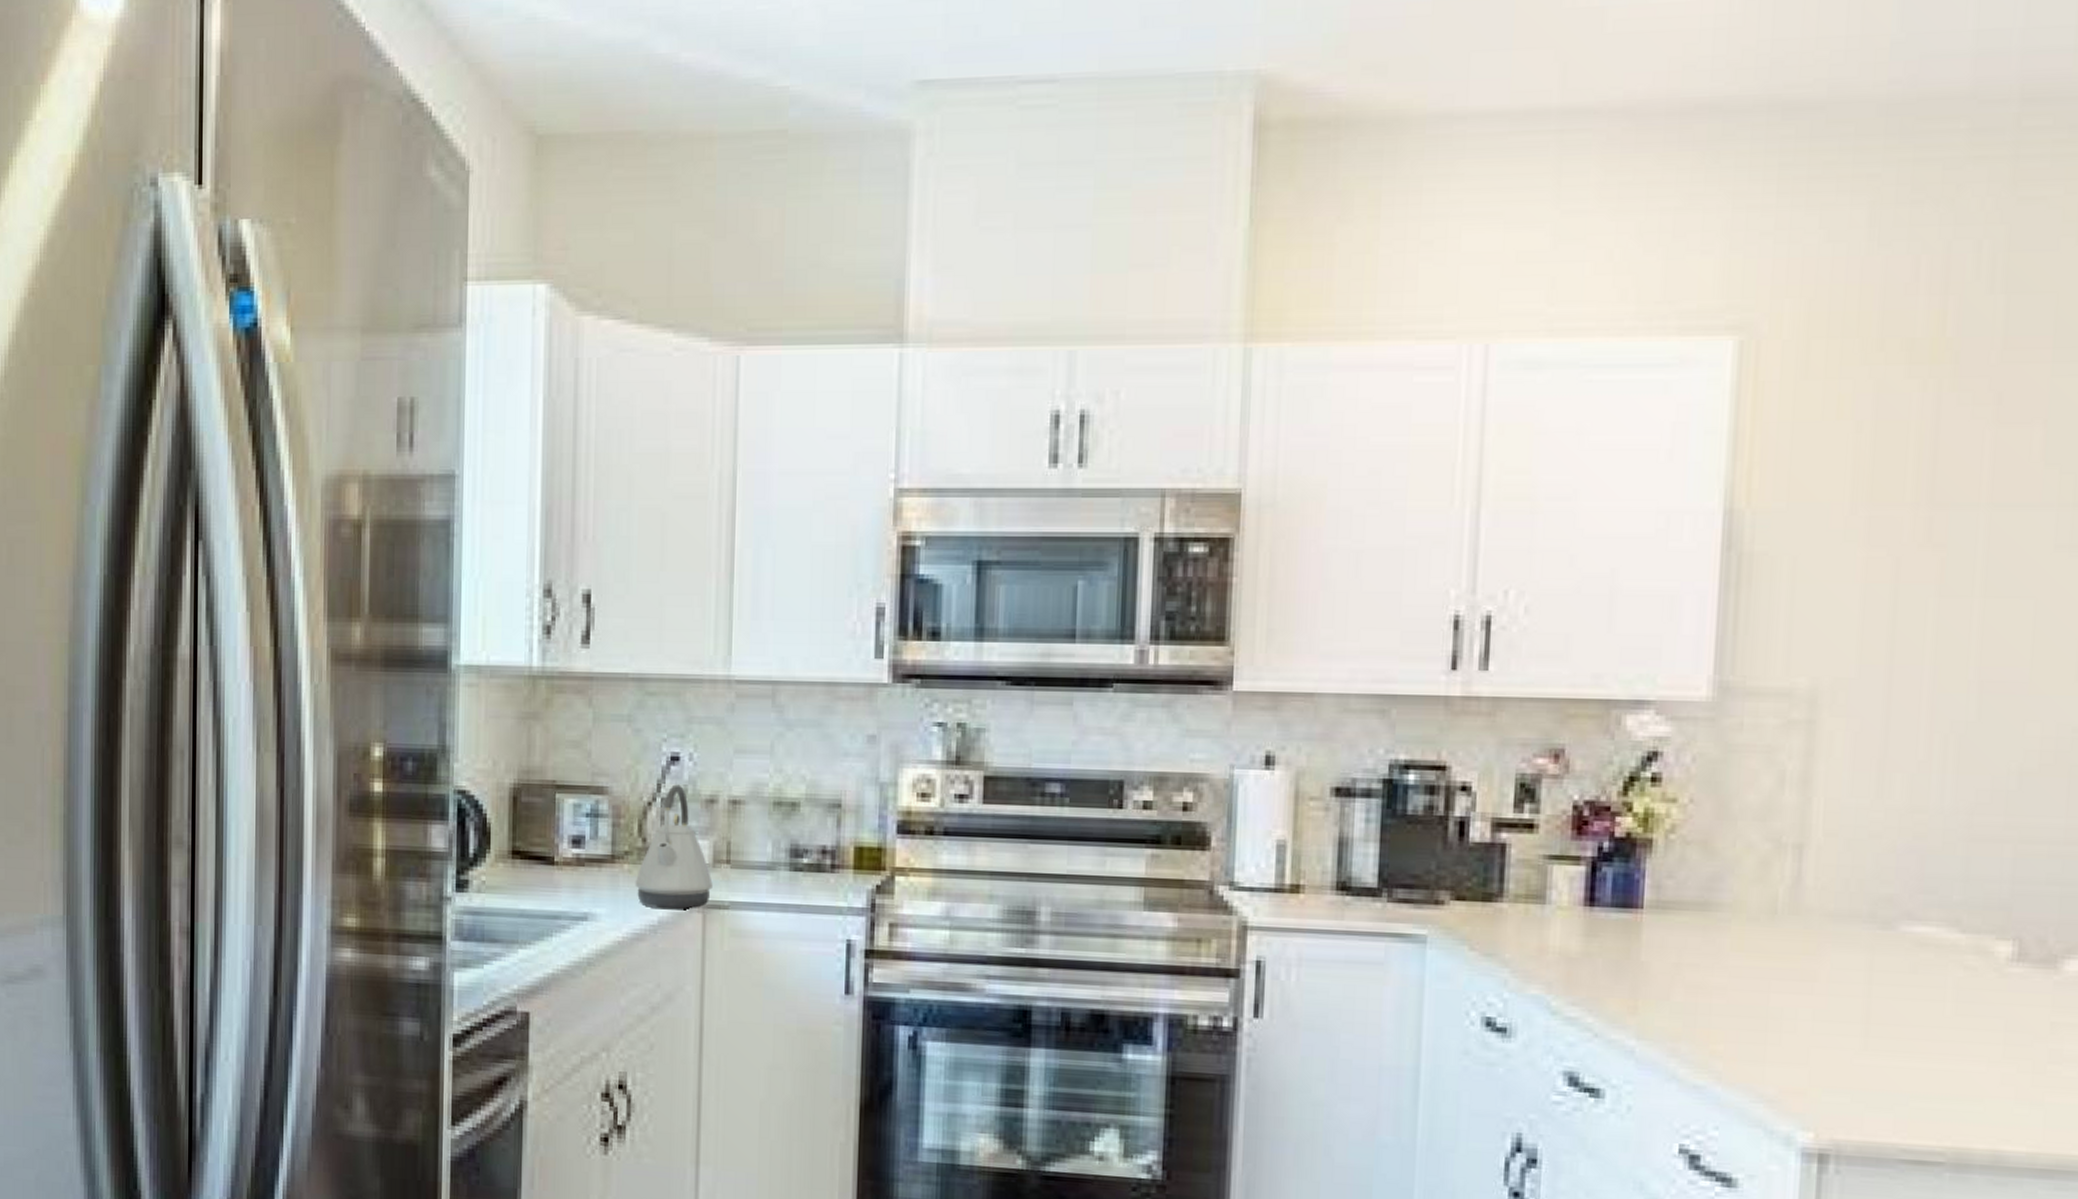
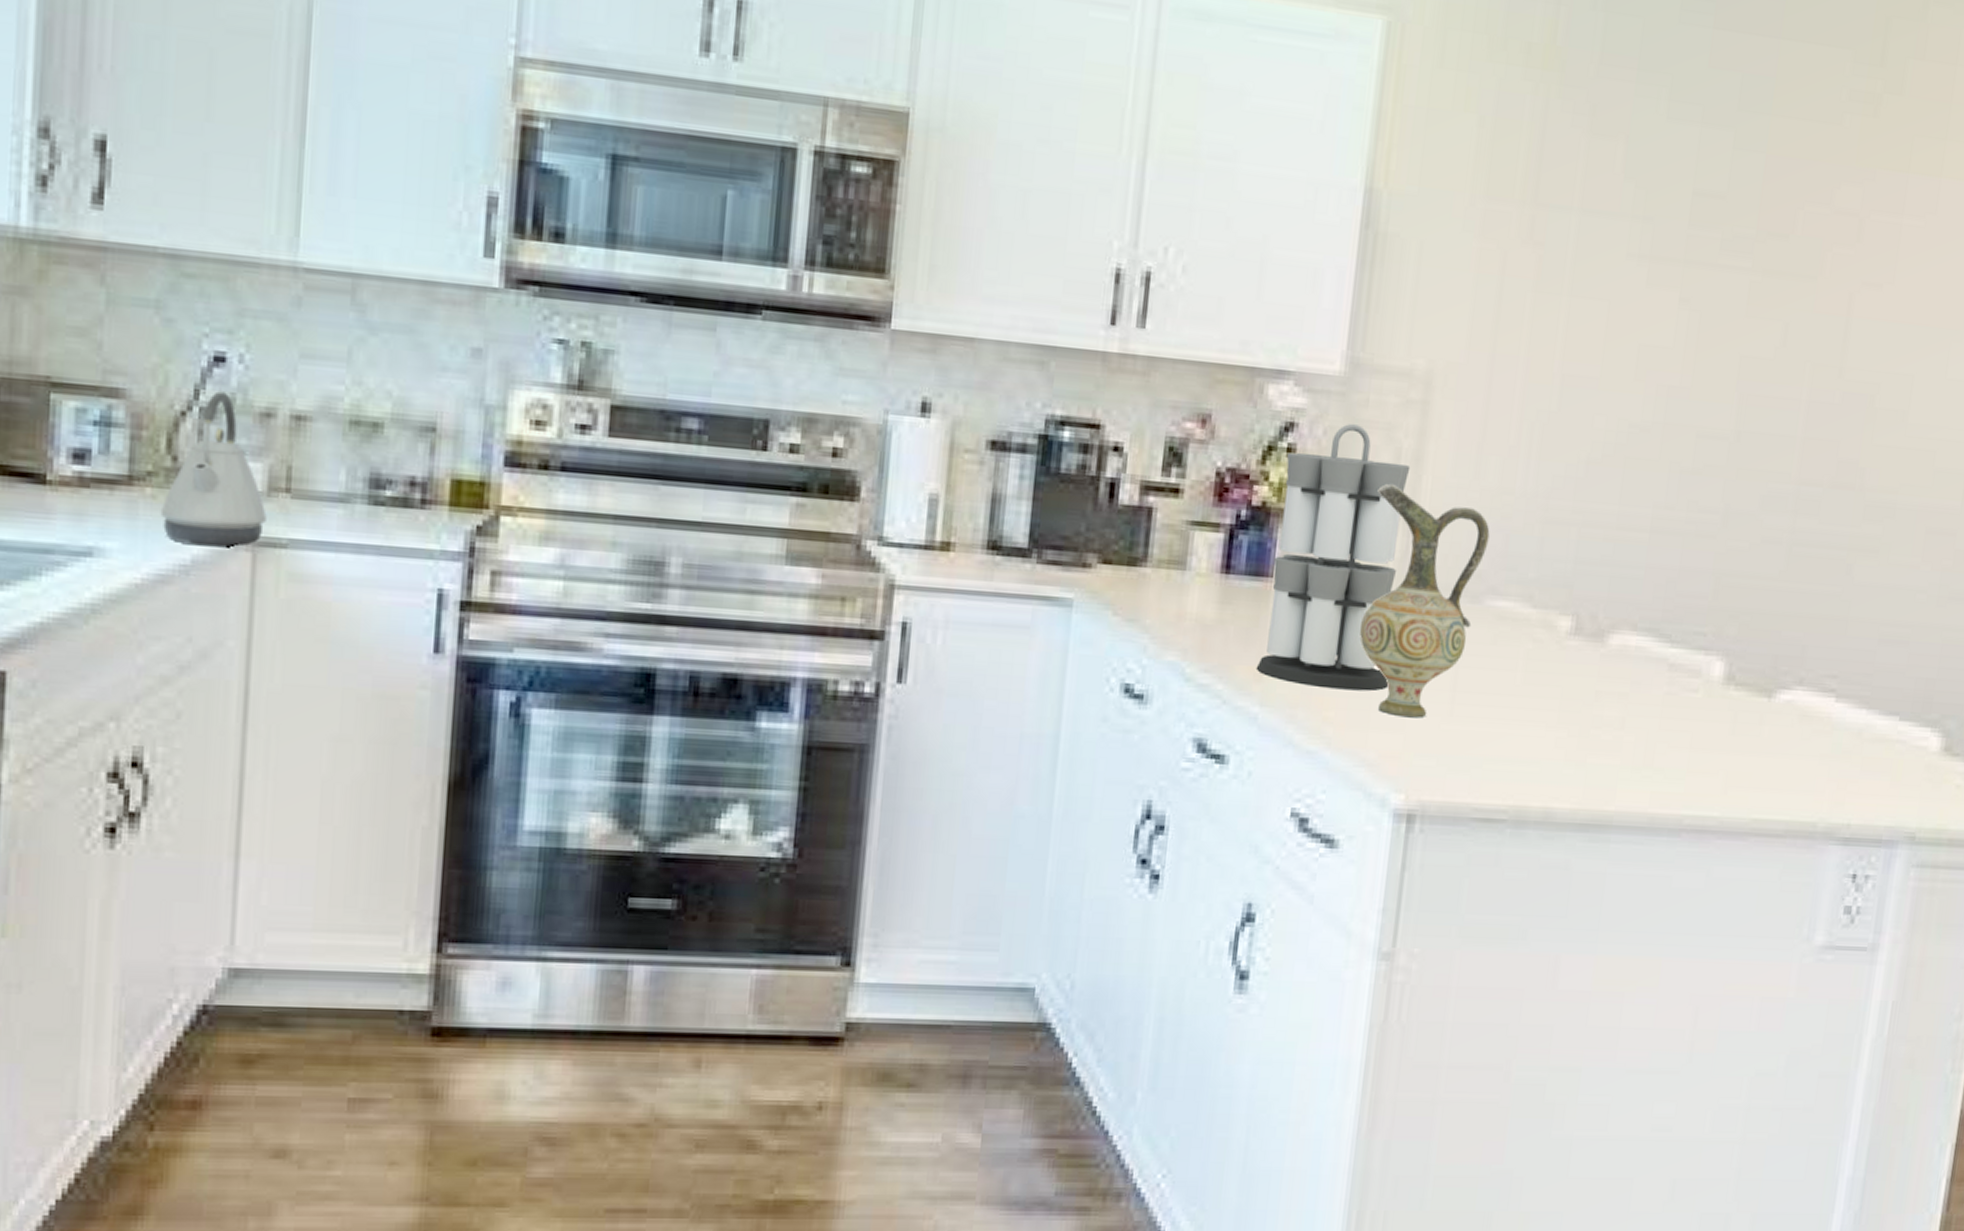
spice rack: none [1631,749,1798,1024] -> present [1257,424,1411,691]
ceramic jug: none [1747,809,1900,1052] -> present [1359,484,1490,718]

